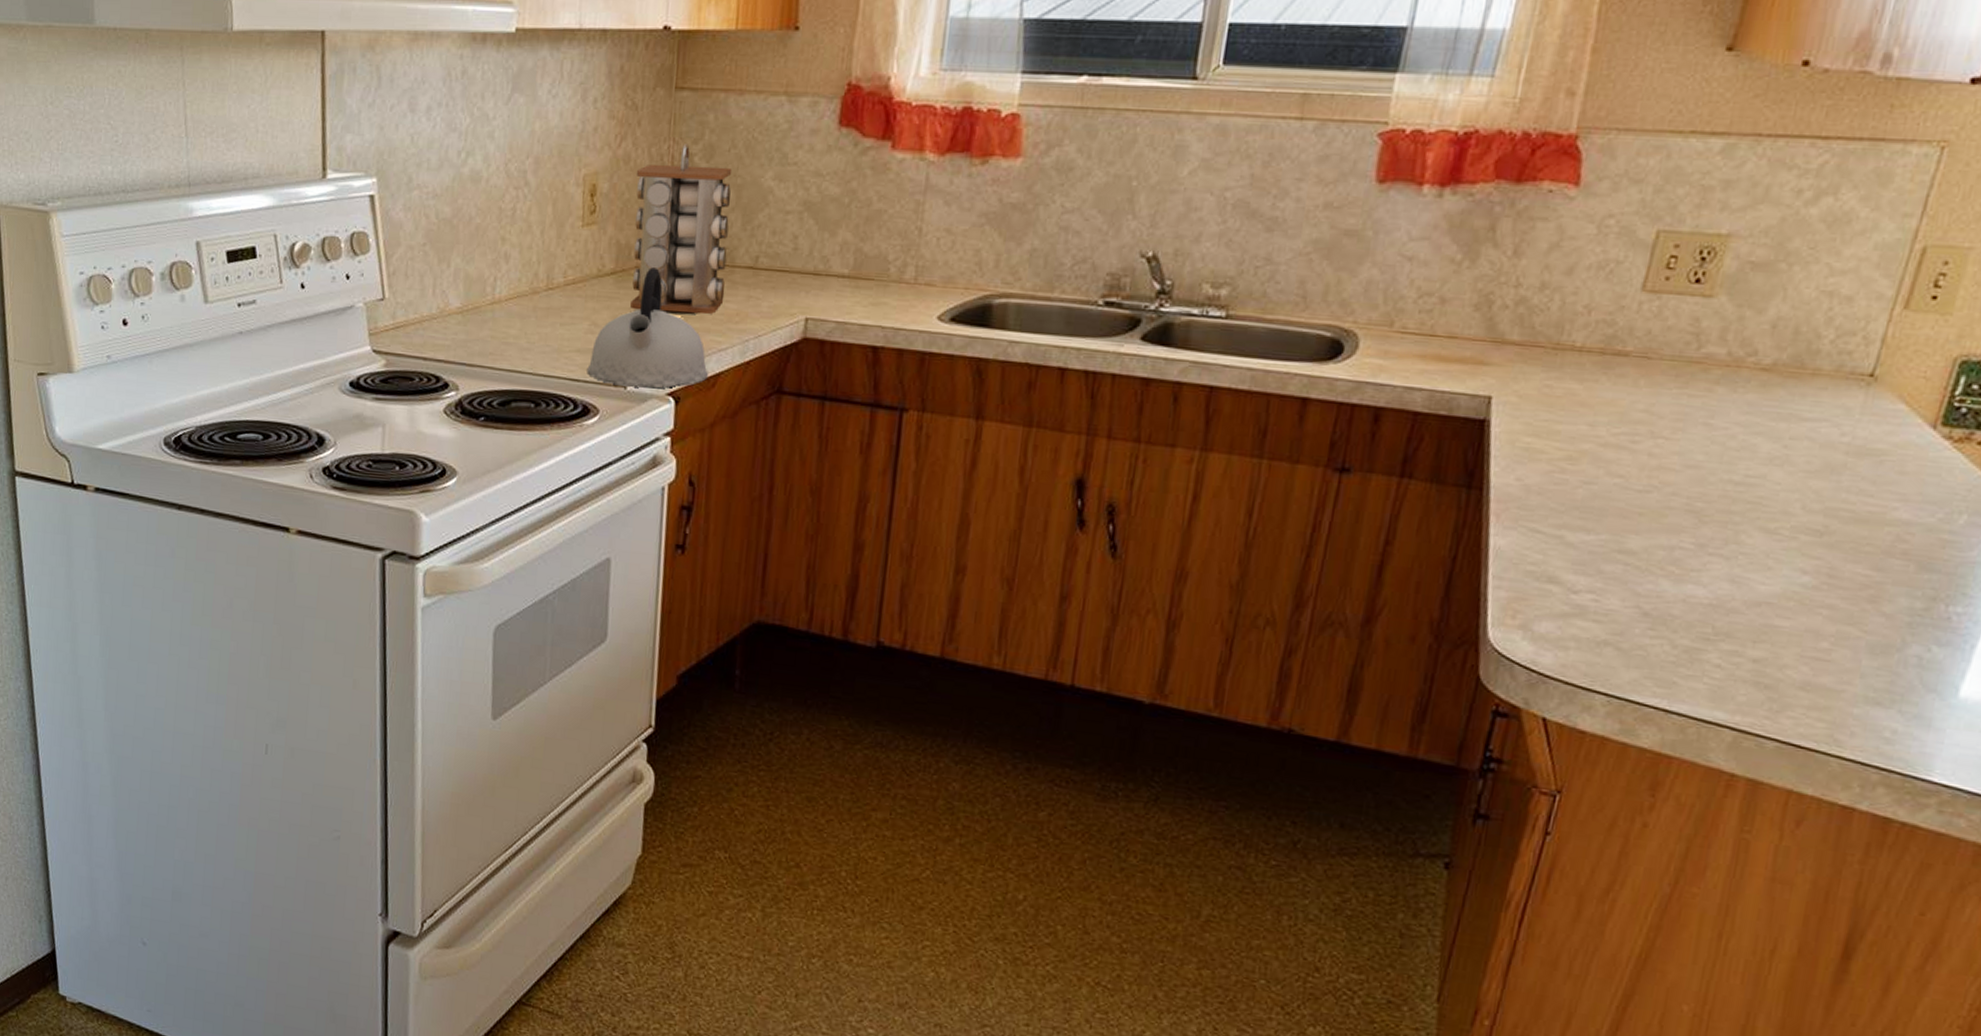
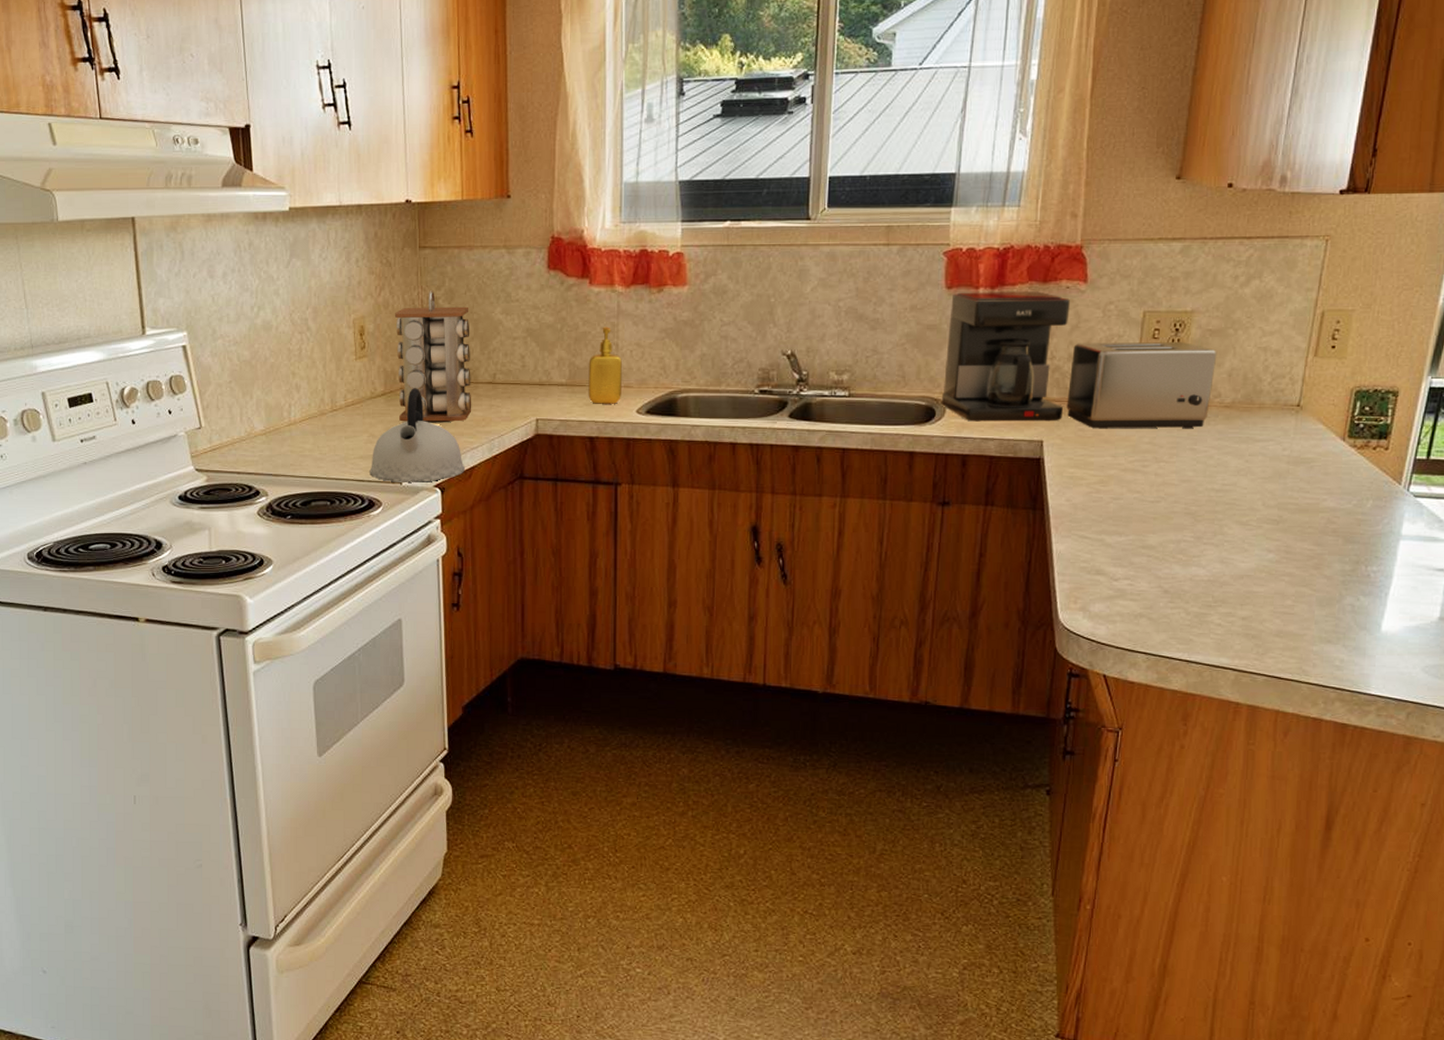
soap dispenser: none [876,205,925,306] -> present [588,327,622,404]
coffee maker: none [1353,188,1552,372] -> present [941,291,1070,422]
toaster: none [1530,267,1759,396] -> present [1066,341,1217,429]

